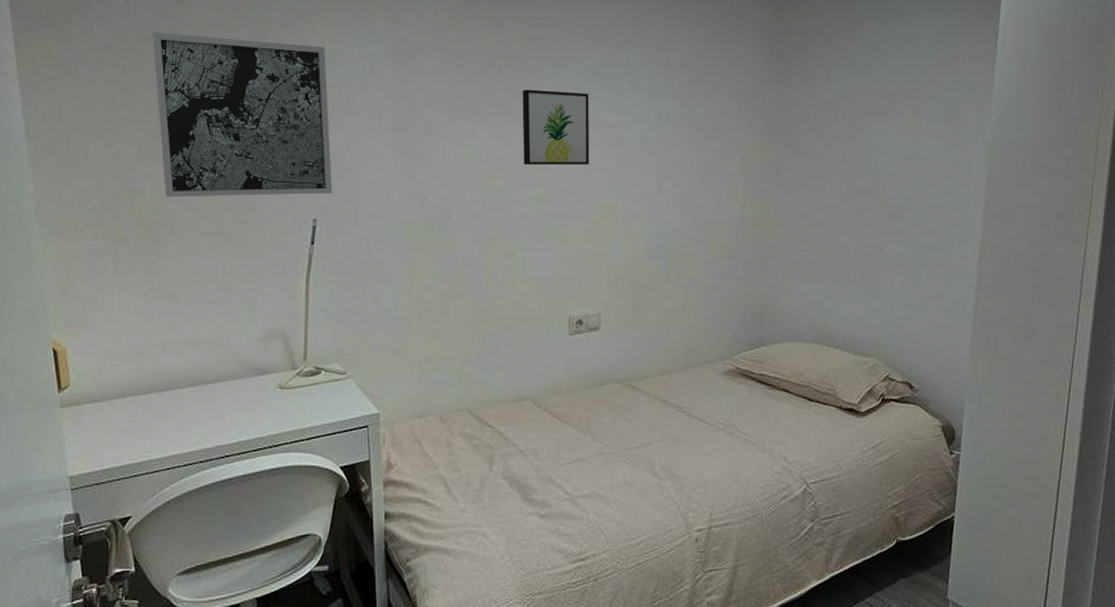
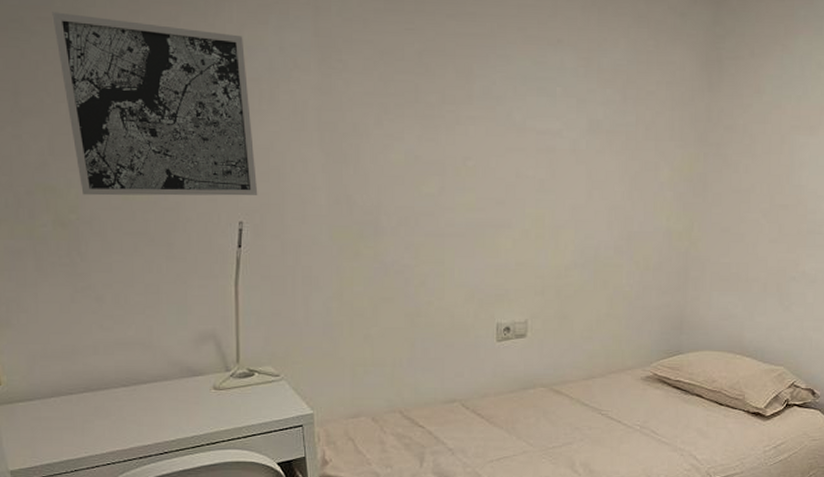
wall art: present [522,89,589,166] -> none [452,90,520,173]

